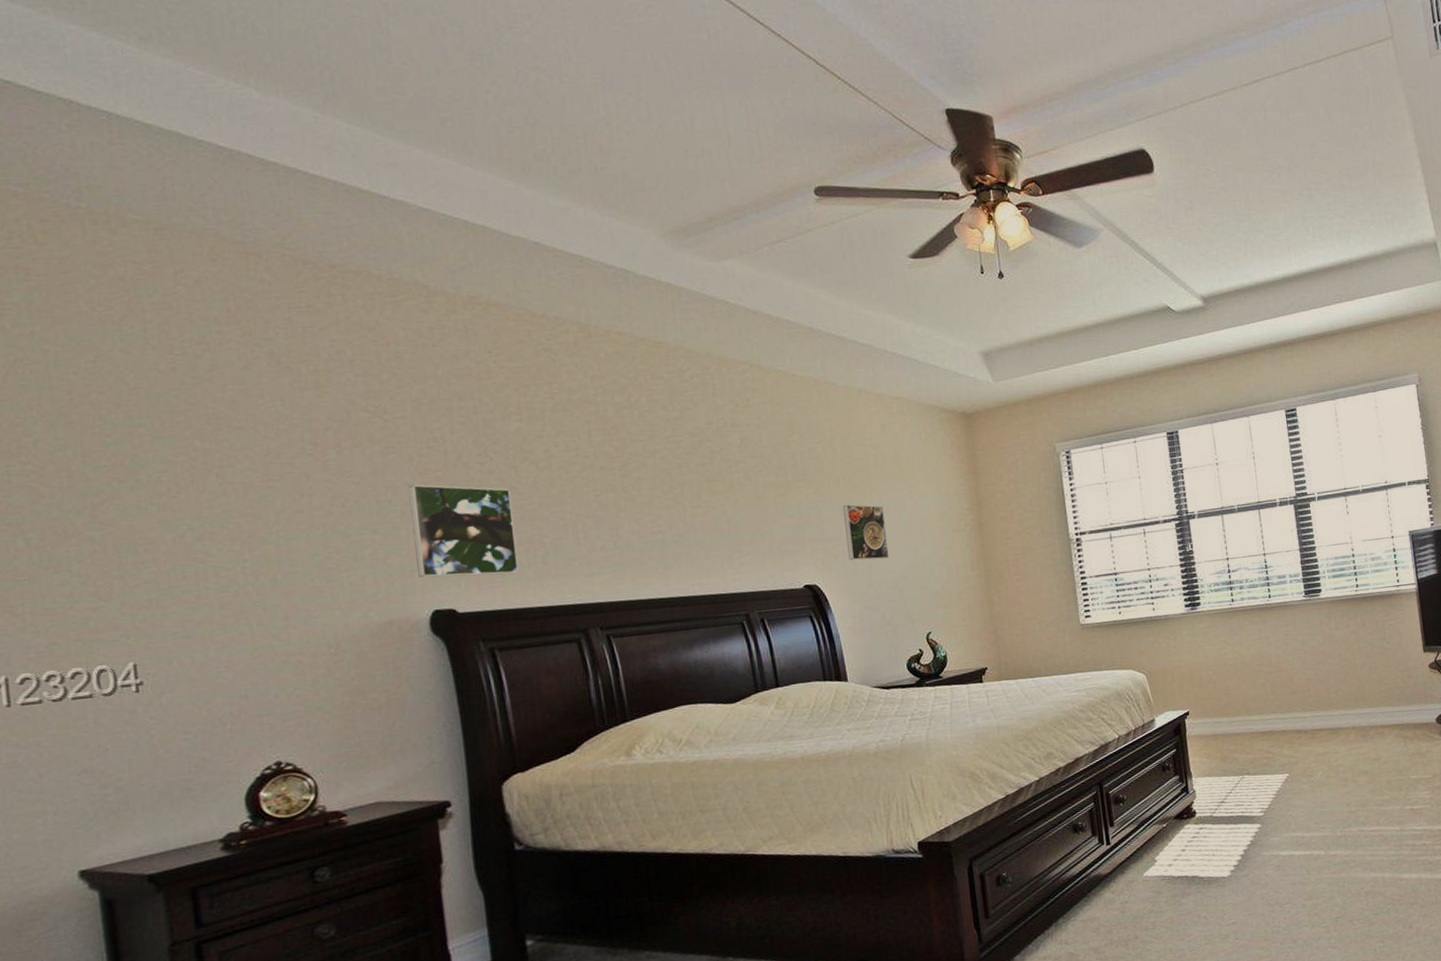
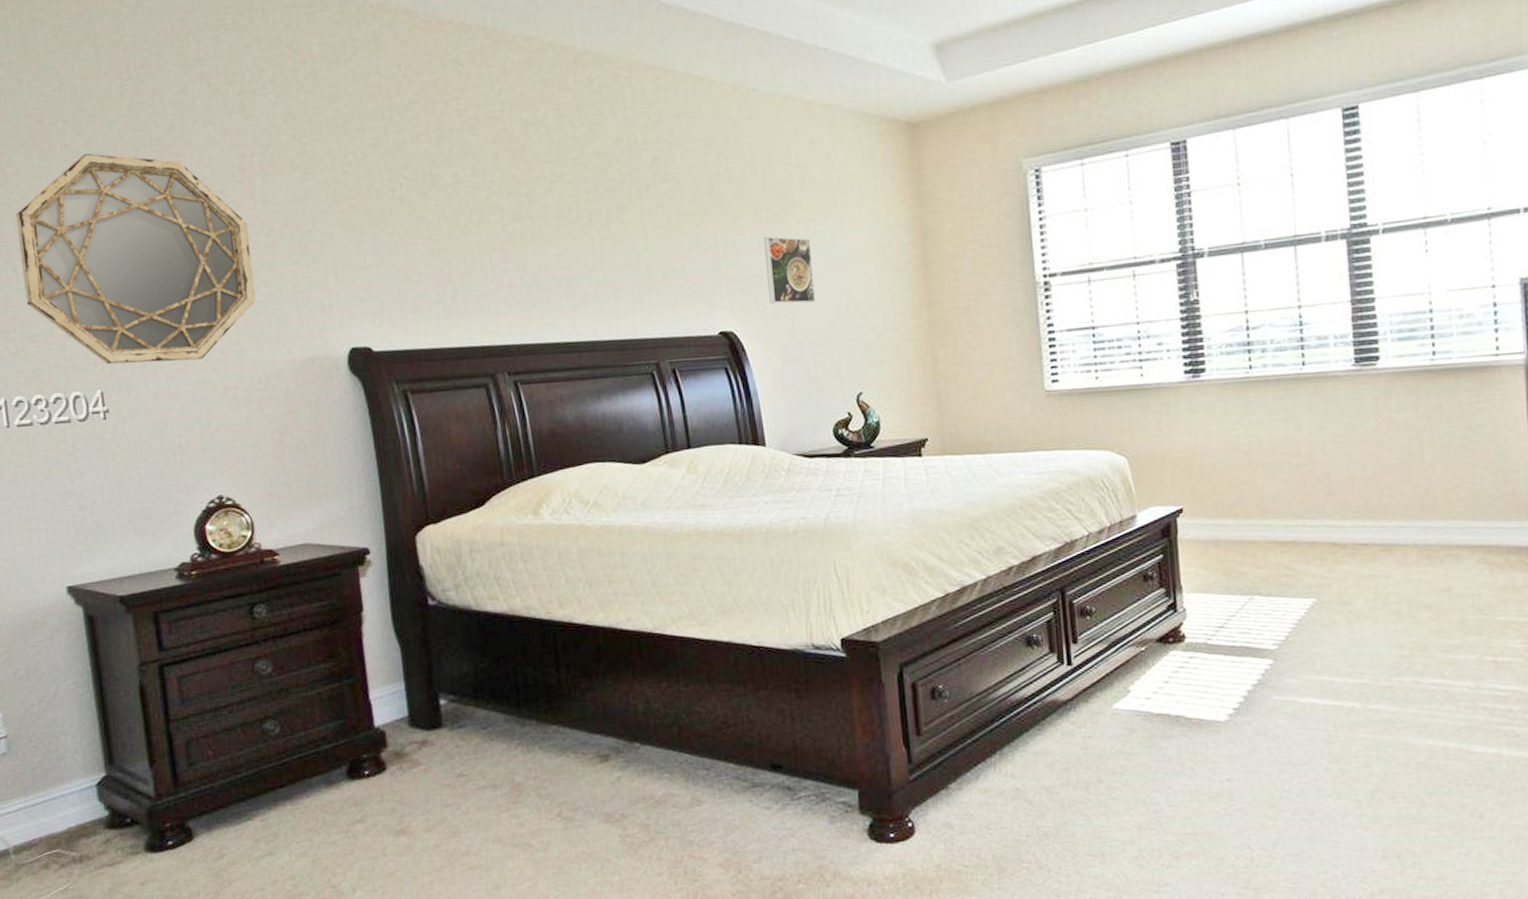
home mirror: none [31,425,326,636] -> present [15,153,256,365]
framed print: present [409,484,520,578] -> none [326,213,430,313]

